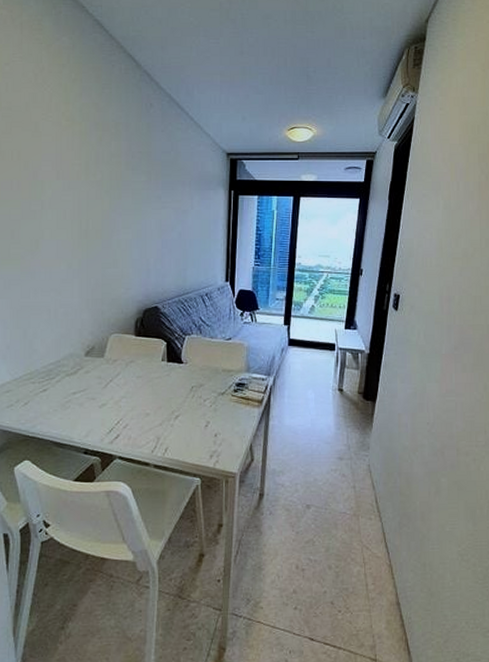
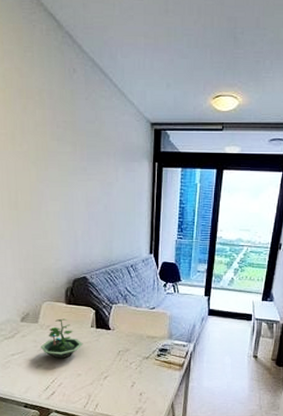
terrarium: none [105,352,153,397] -> present [40,318,83,359]

